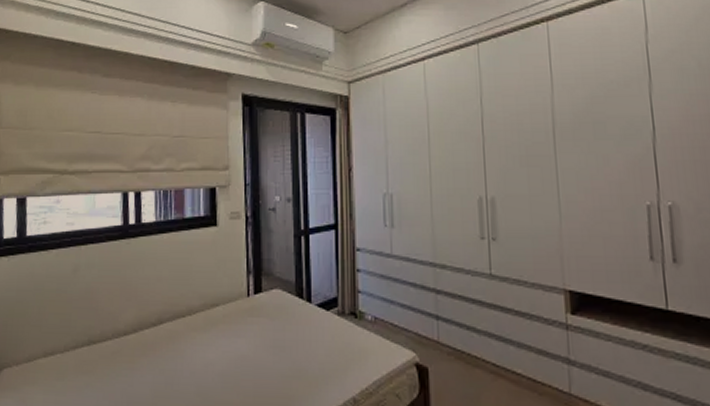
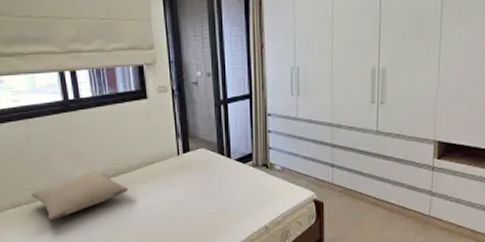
pillow: none [68,313,185,377] -> present [31,171,128,221]

